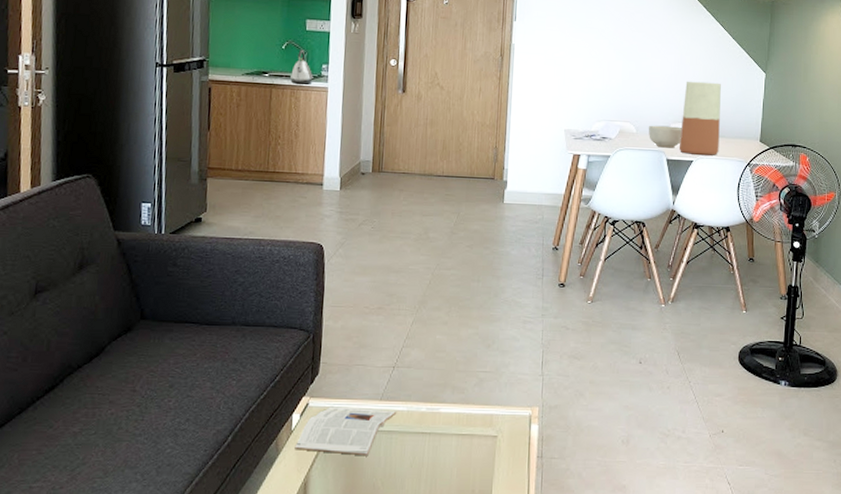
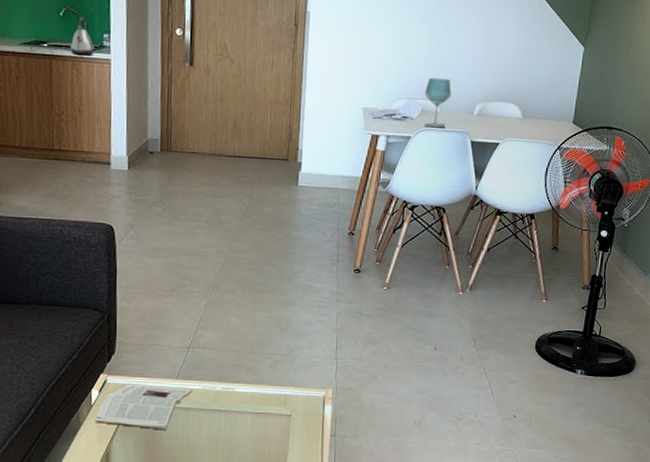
wine glass: none [621,101,647,148] -> present [424,77,452,128]
bowl: present [648,125,682,148] -> none [452,104,489,130]
vase: present [678,81,721,156] -> none [484,55,534,138]

